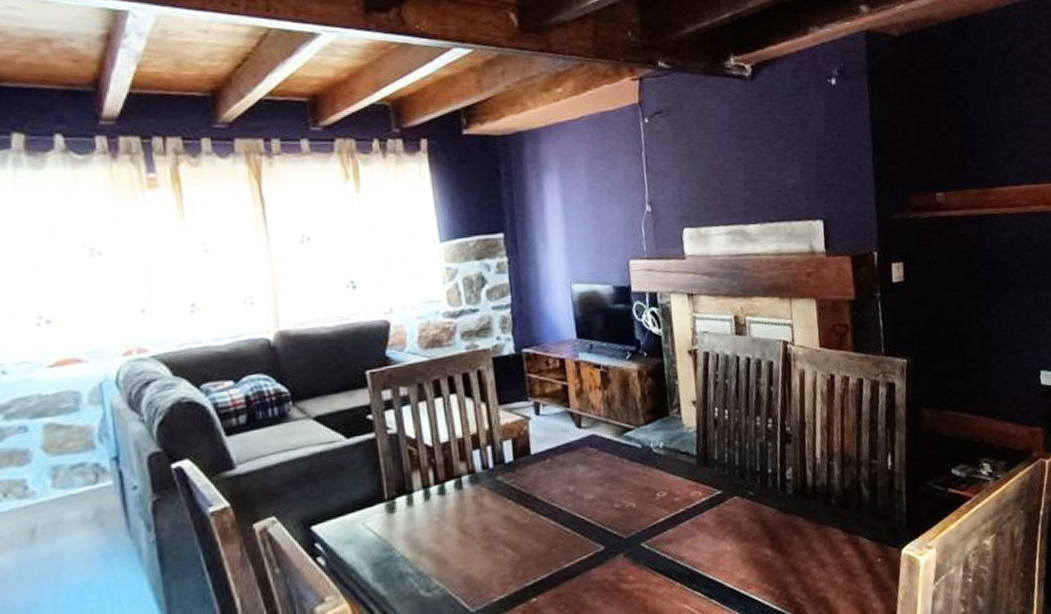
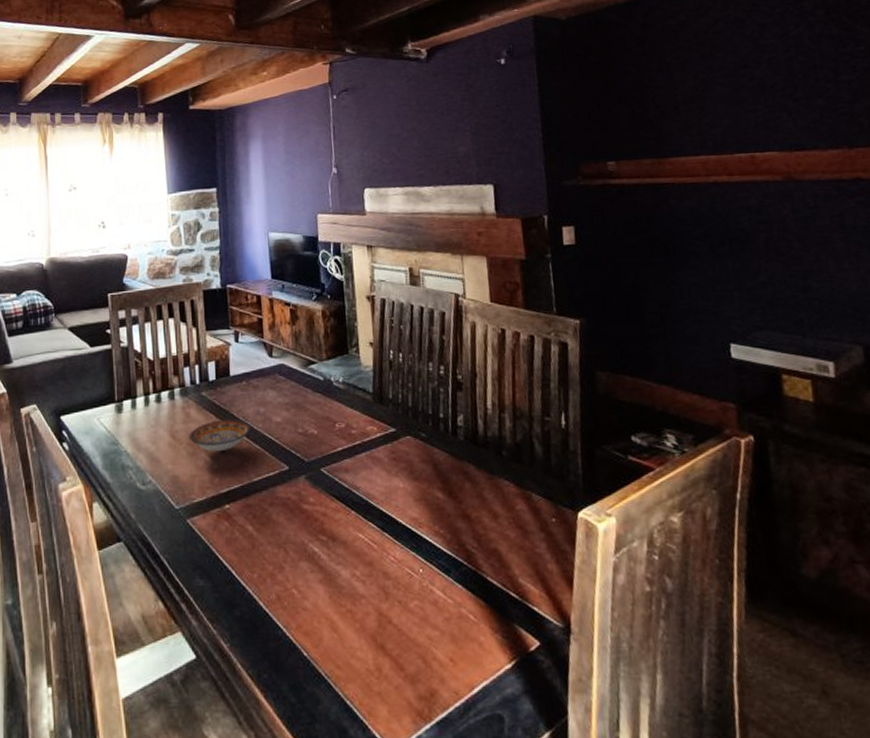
bowl: none [484,502,560,543] -> present [189,419,252,452]

